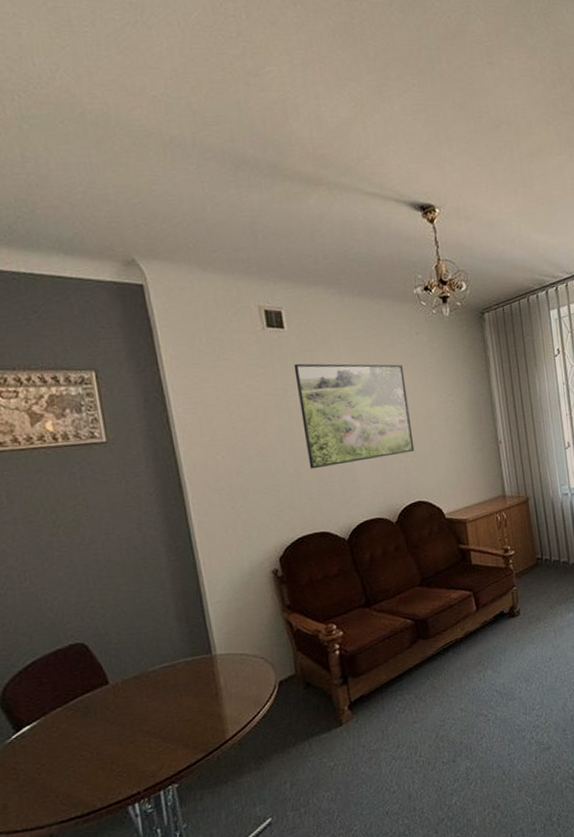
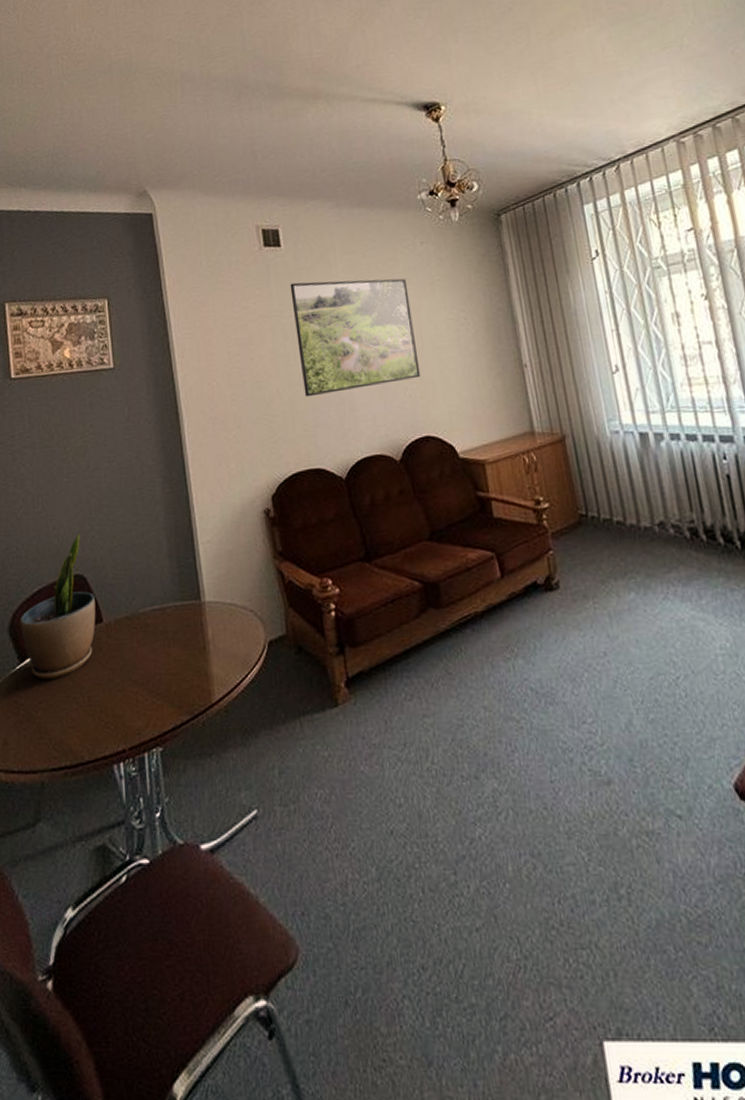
potted plant: none [12,604,101,744] -> present [19,533,96,680]

